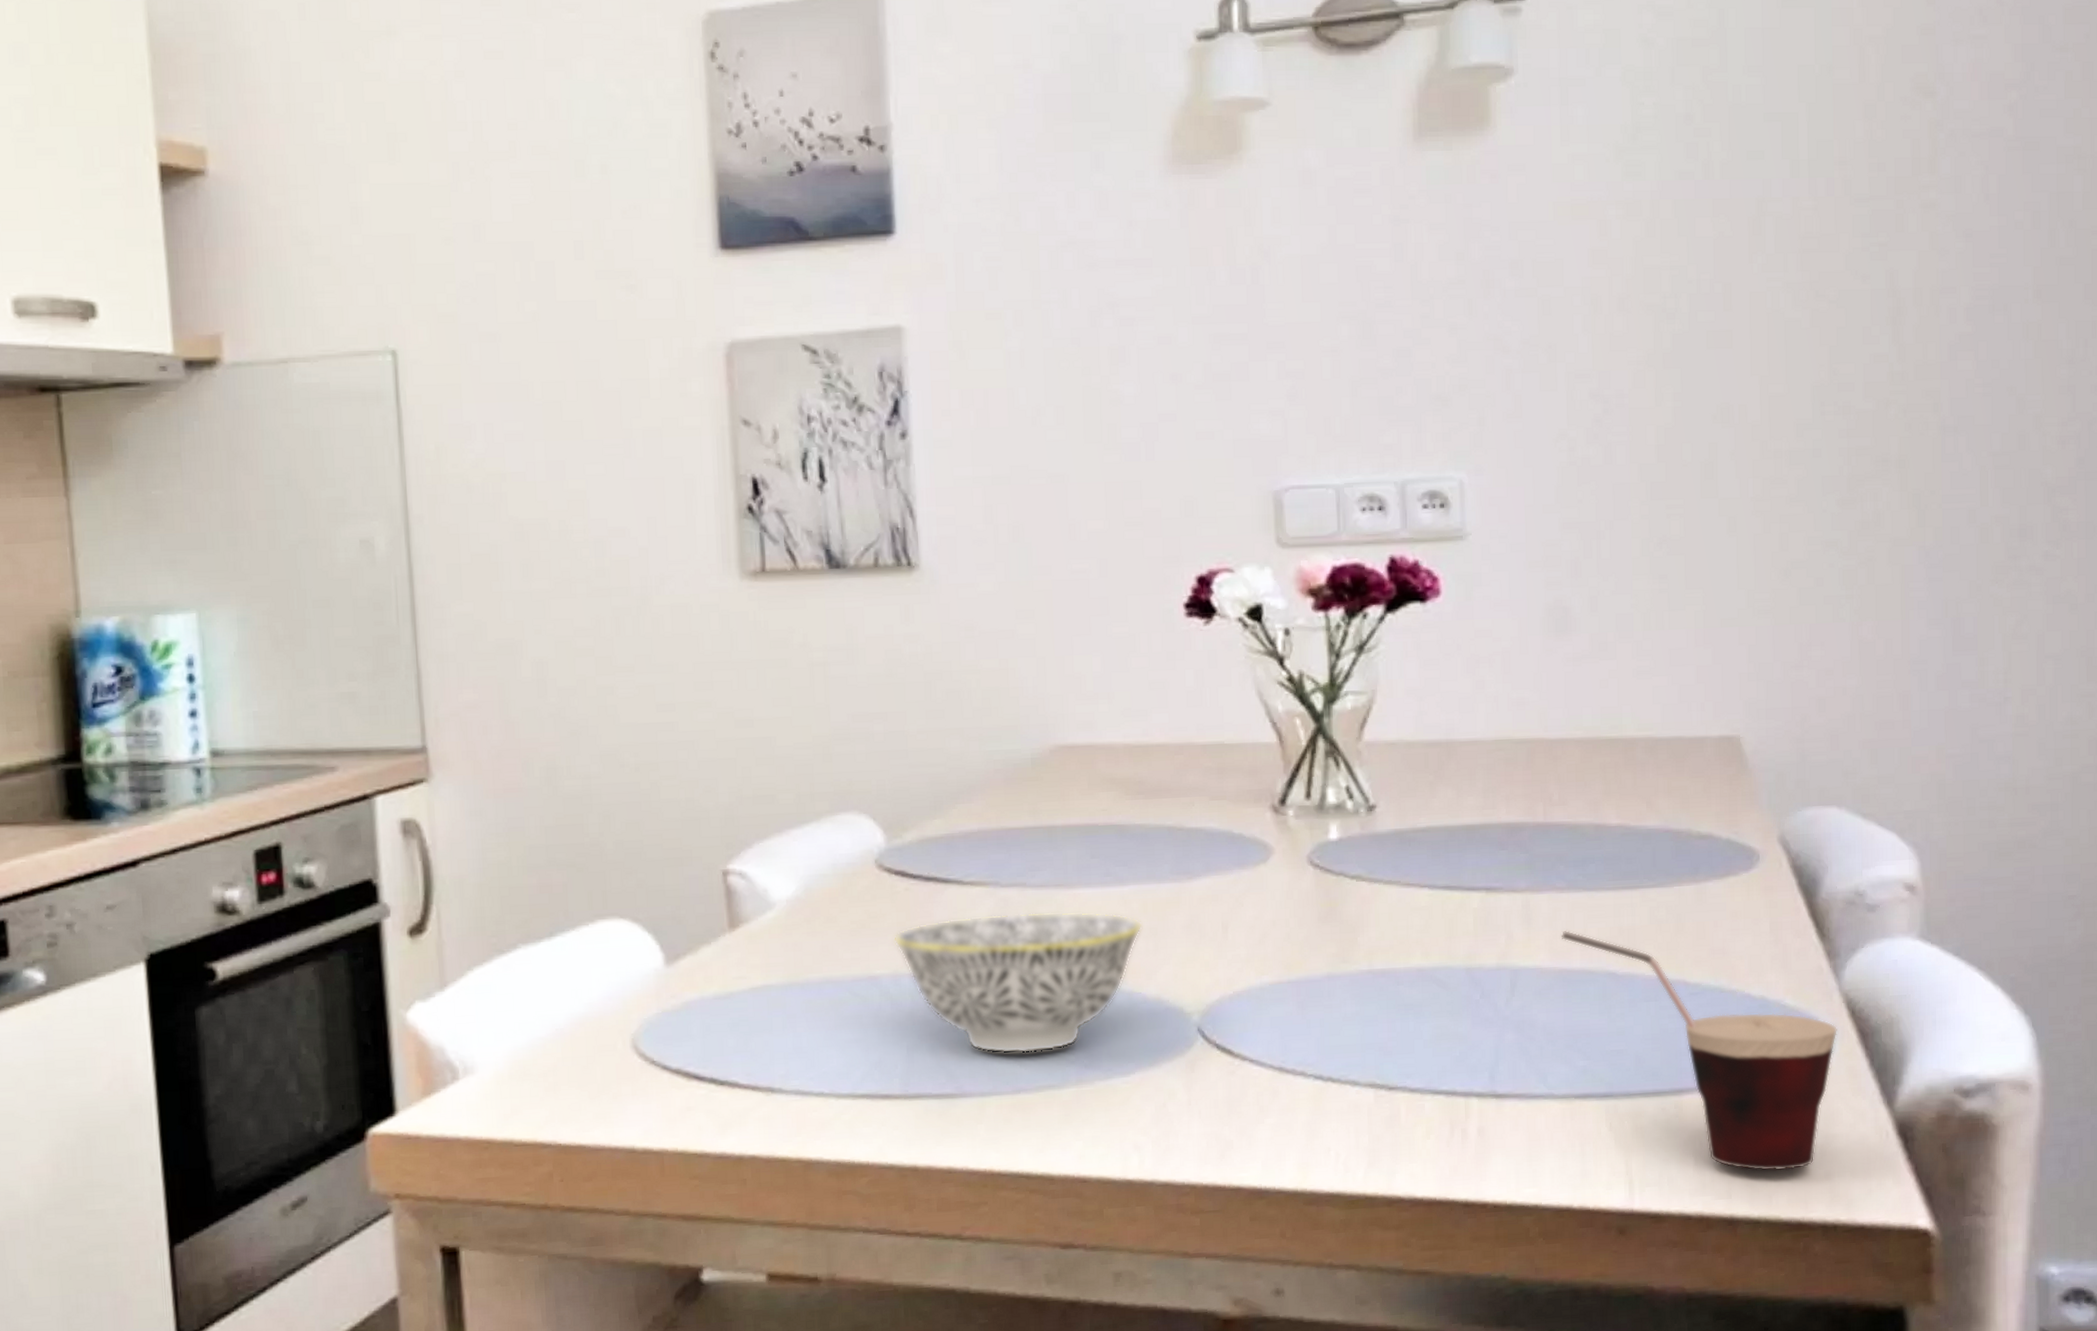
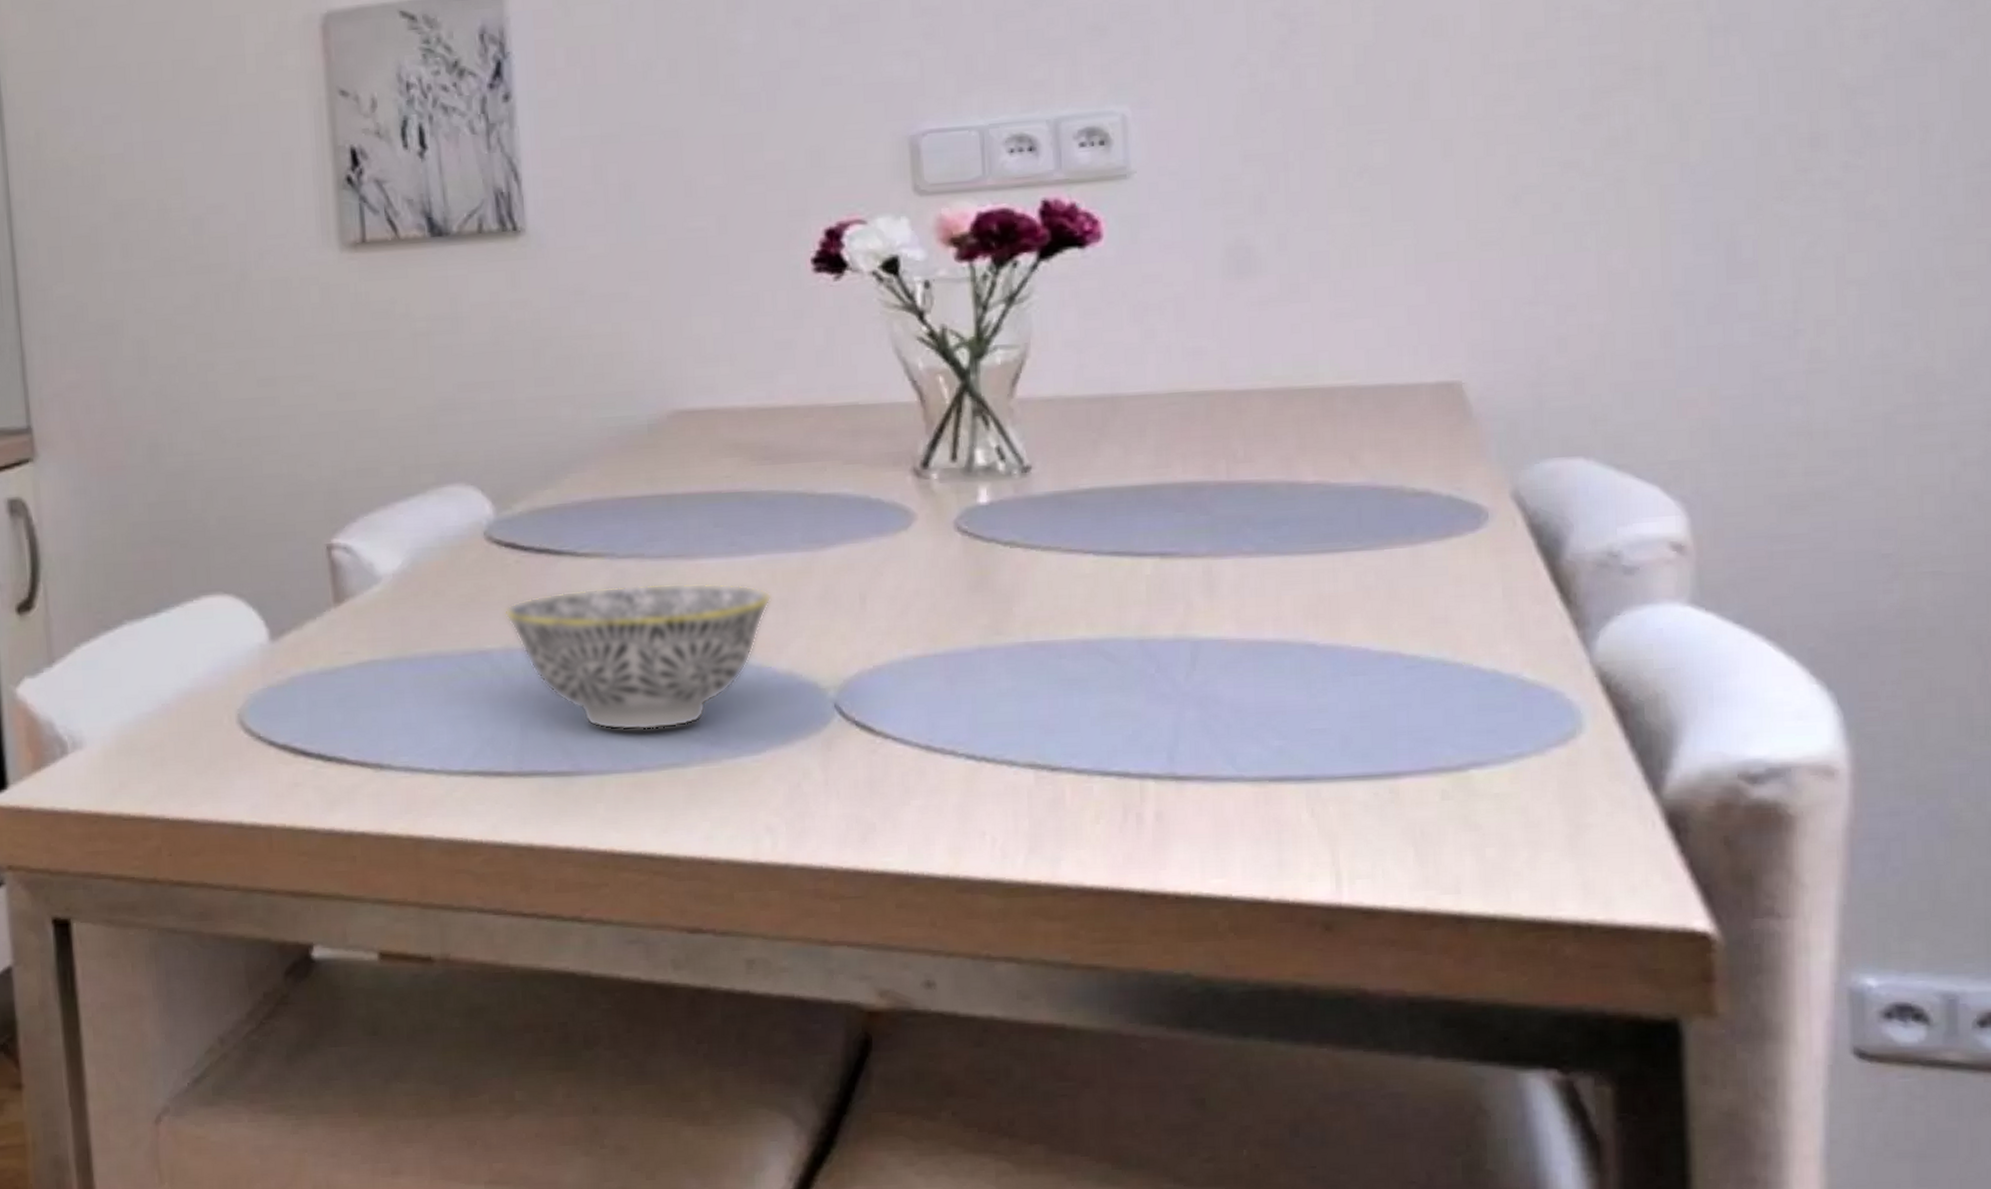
cup: present [1561,930,1838,1172] -> none [1249,598,1590,865]

